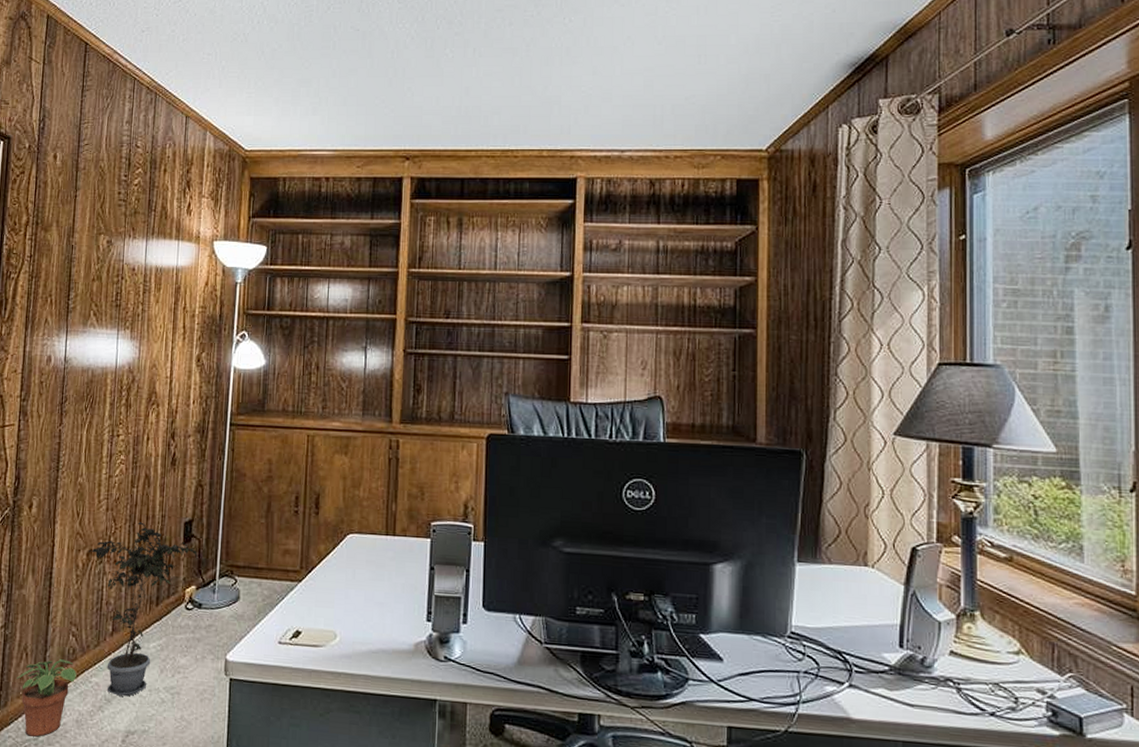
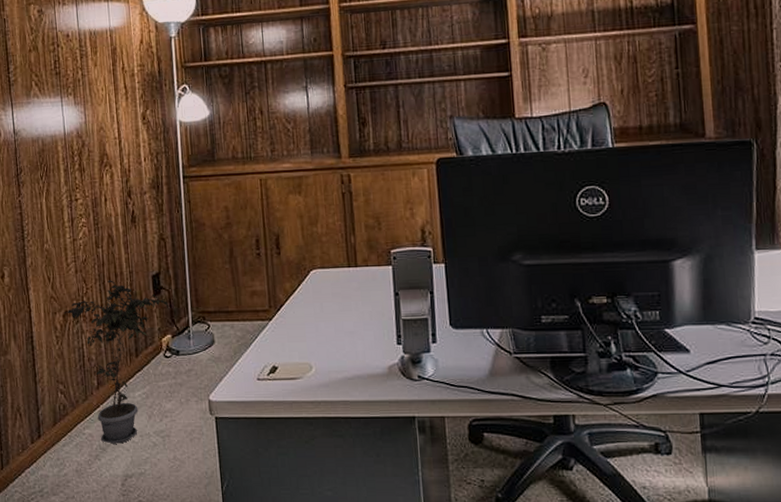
potted plant: present [17,659,77,737] -> none [14,416,70,489]

